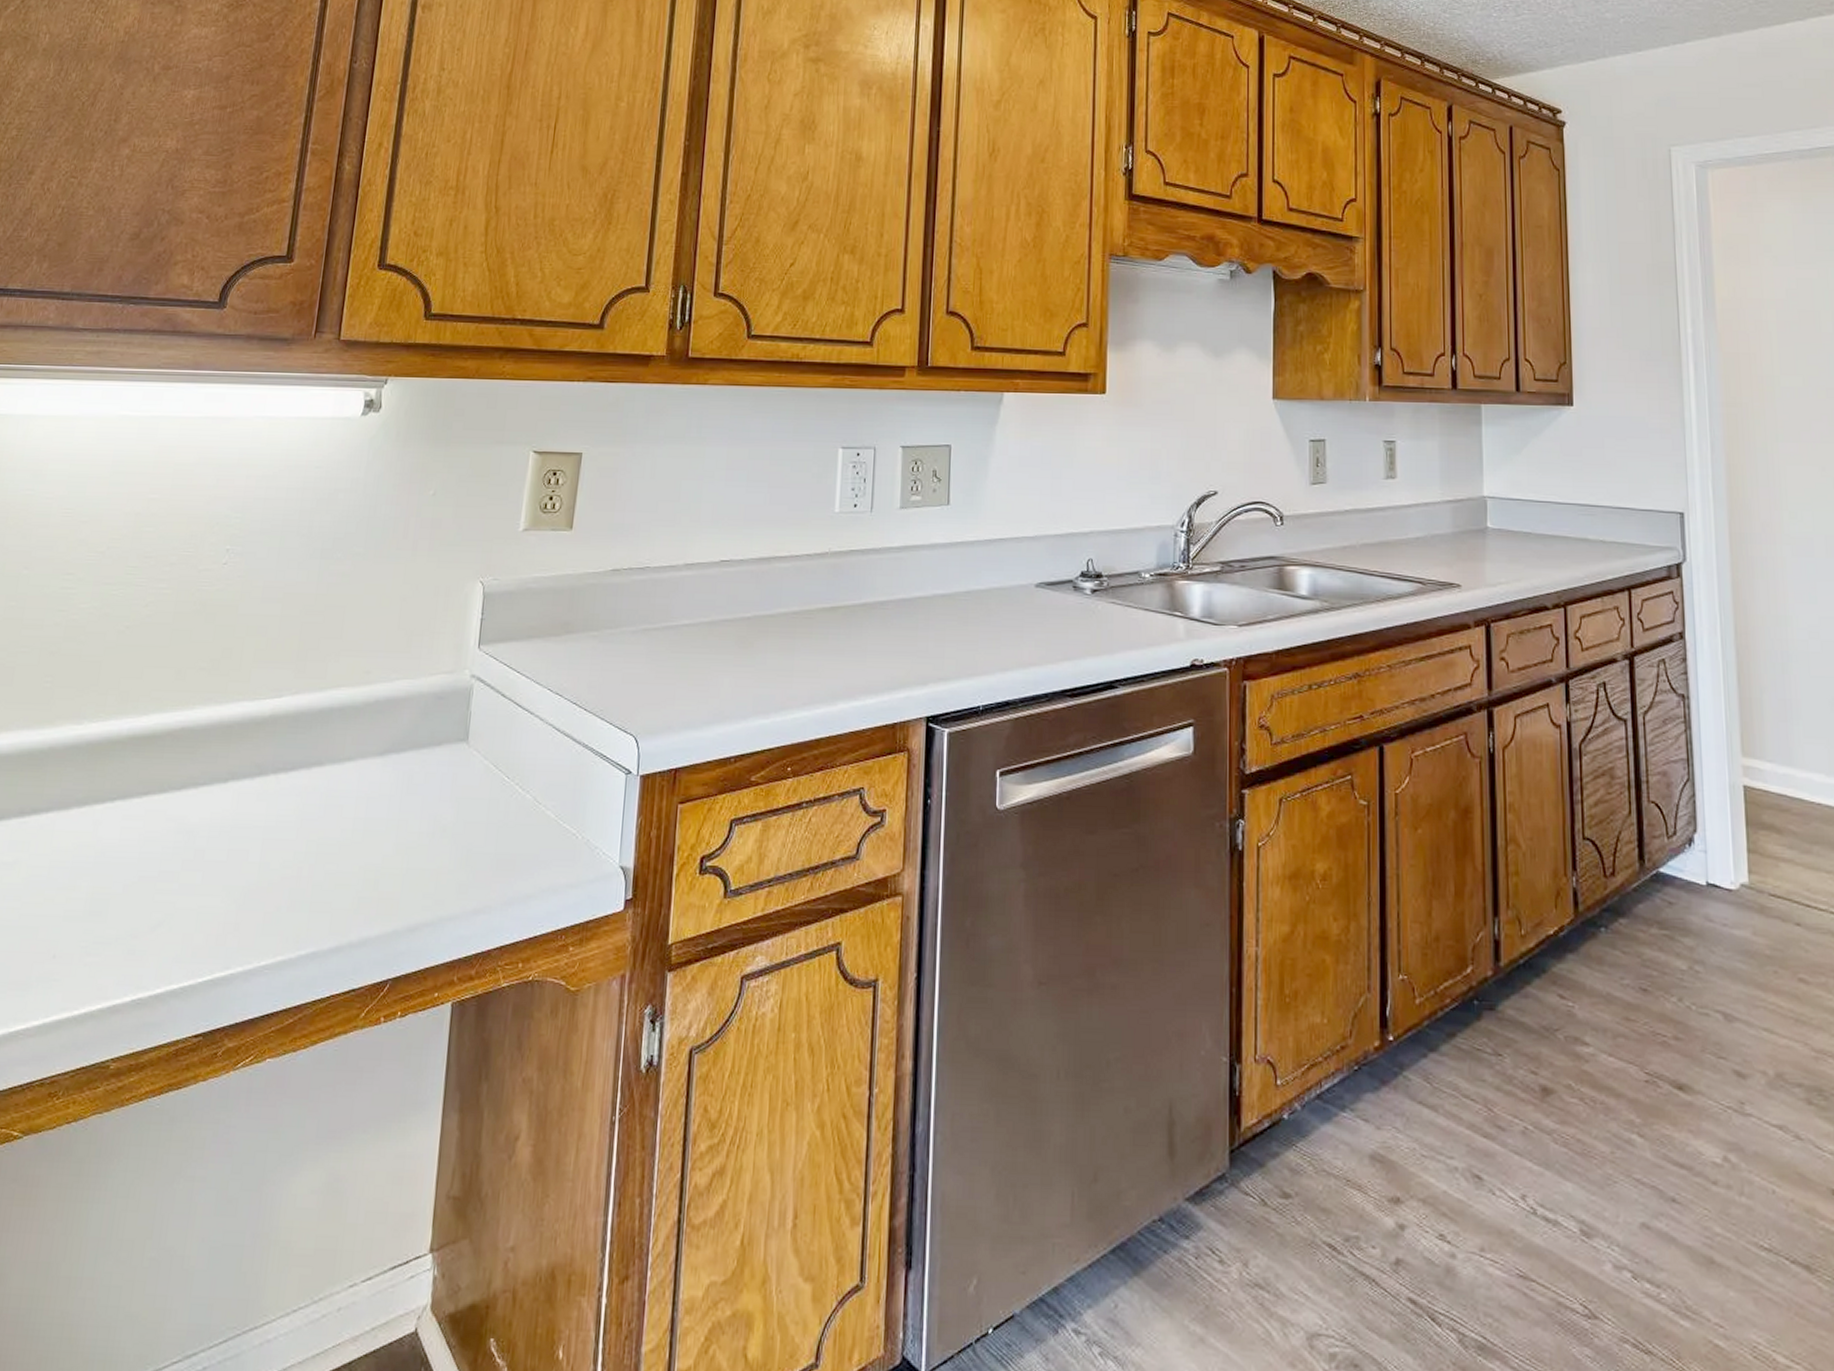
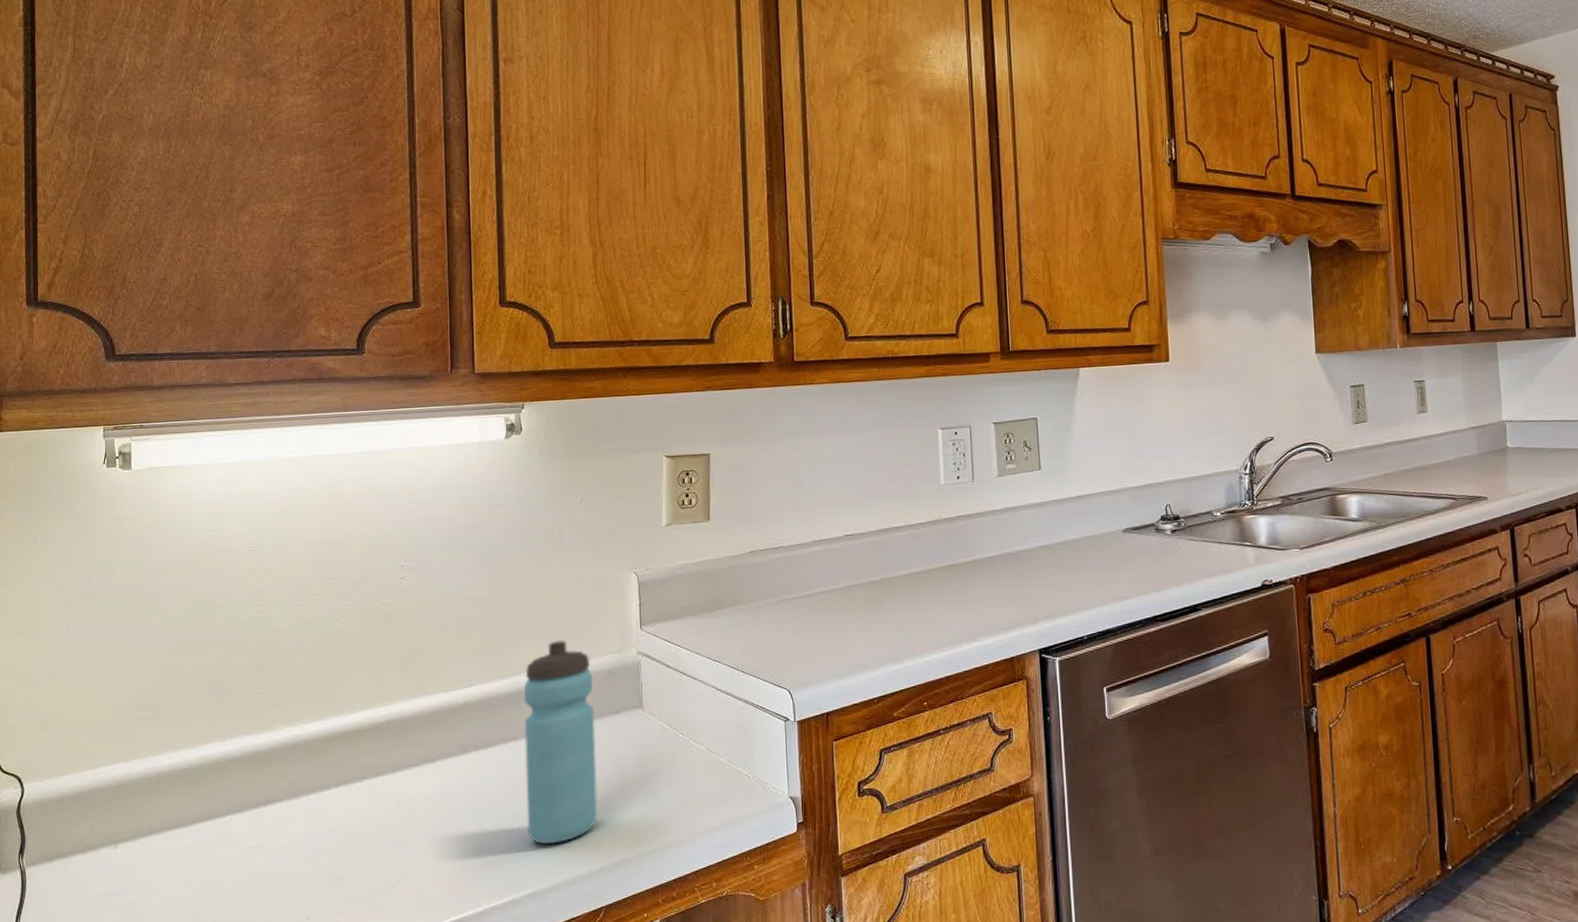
water bottle: none [317,653,417,896] -> present [524,640,598,845]

